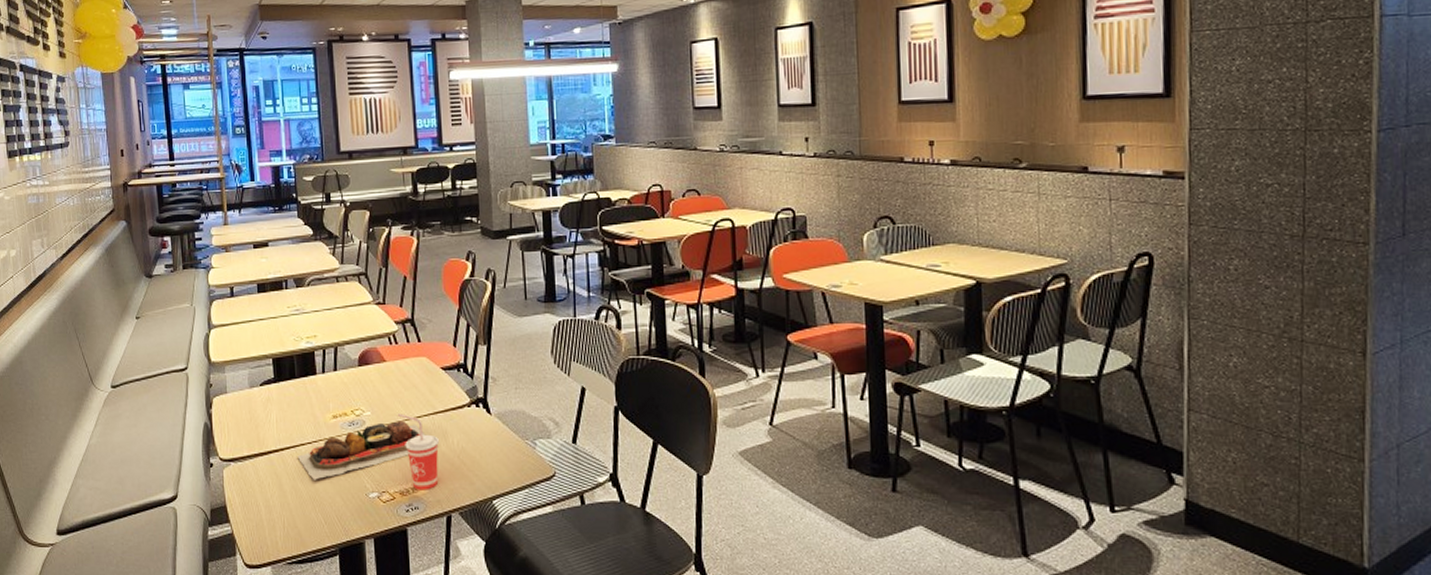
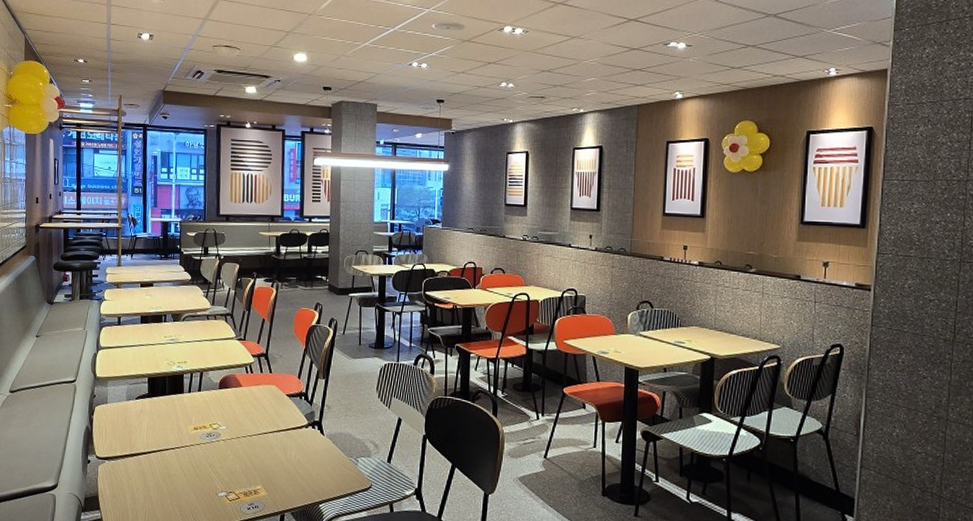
food tray: present [297,421,426,480] -> none [161,435,269,479]
beverage cup: present [397,413,440,490] -> none [247,429,281,493]

